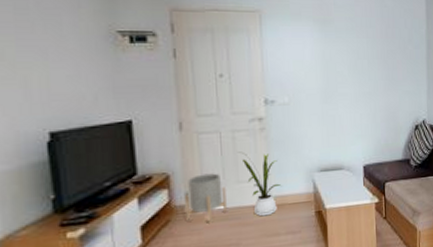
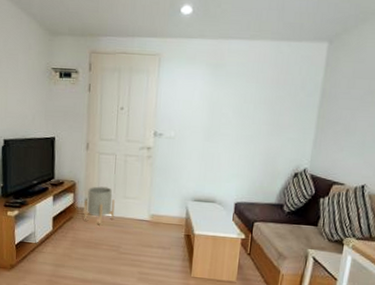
house plant: present [238,151,282,217] -> none [127,173,159,230]

